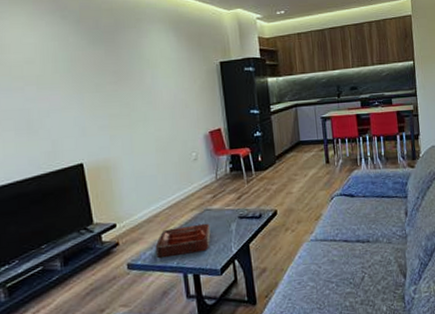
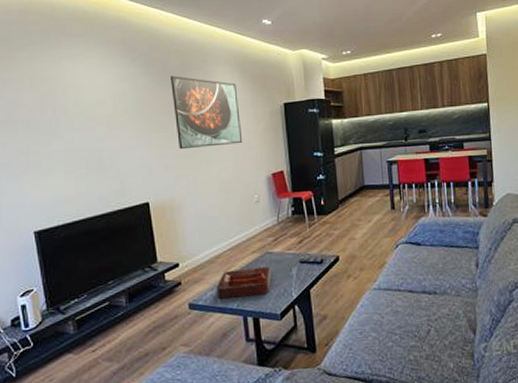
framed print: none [102,34,179,109] -> present [170,76,243,150]

